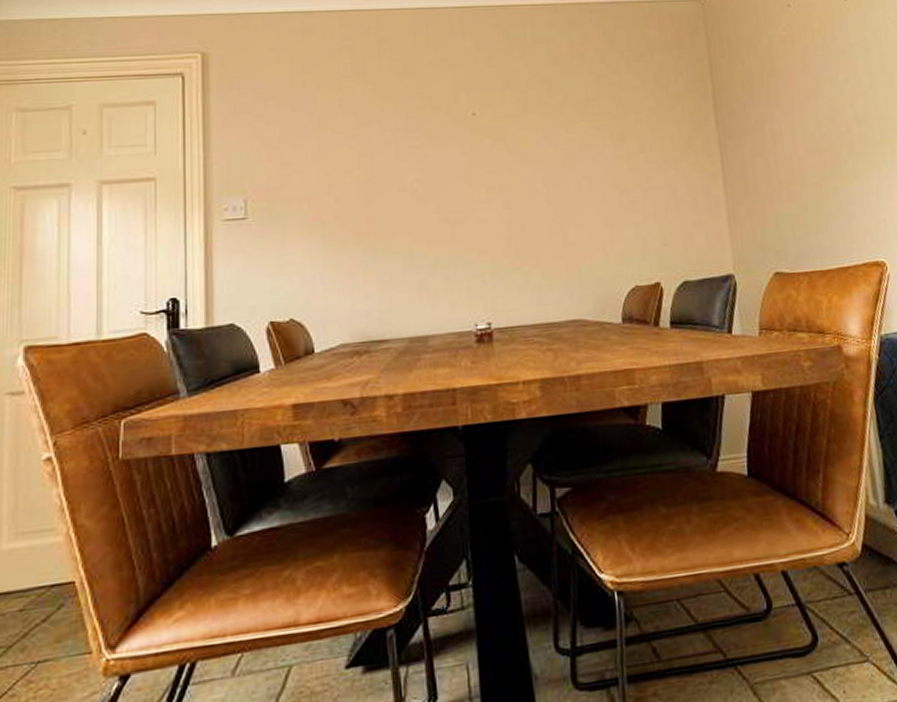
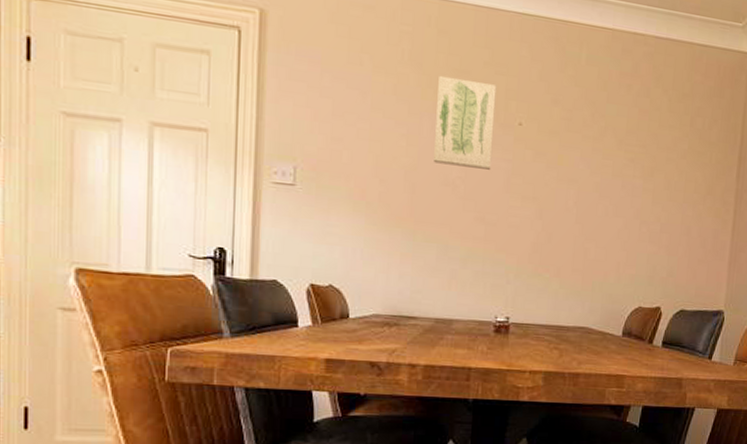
wall art: none [384,80,450,170] -> present [434,75,497,170]

